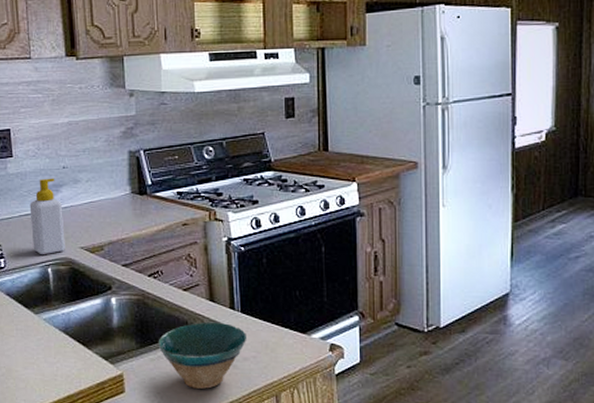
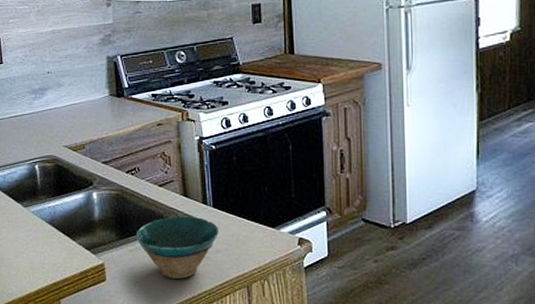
soap bottle: present [29,178,65,255] -> none [18,82,51,153]

